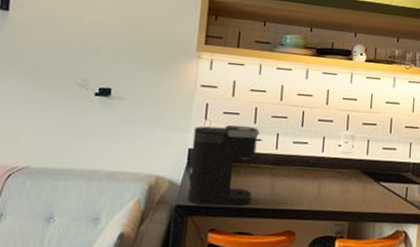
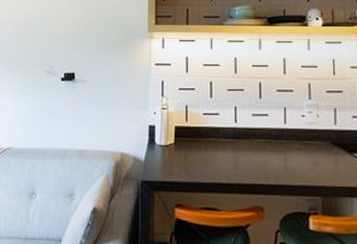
coffee maker: present [187,125,261,206] -> none [151,100,218,181]

